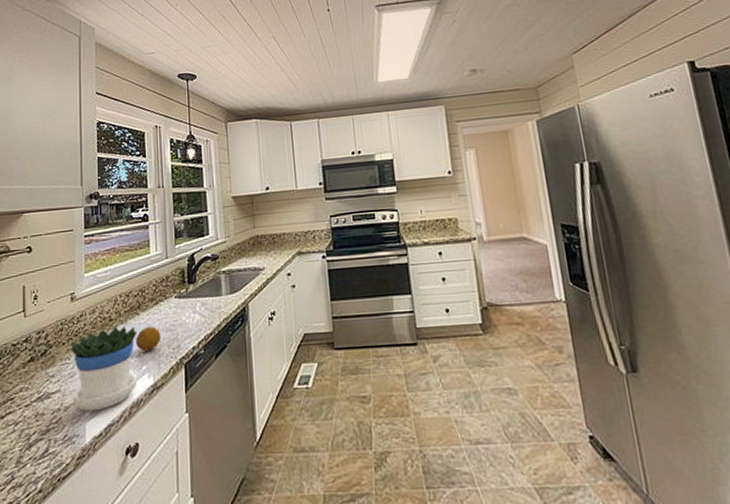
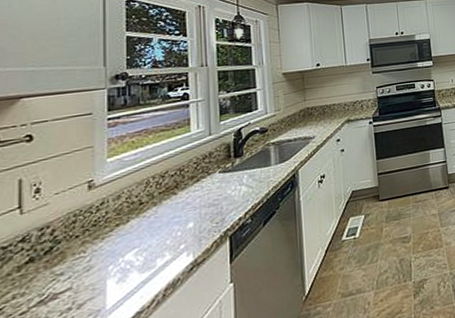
flowerpot: present [71,326,137,412] -> none [88,208,174,305]
fruit: present [136,326,161,352] -> none [172,203,203,231]

